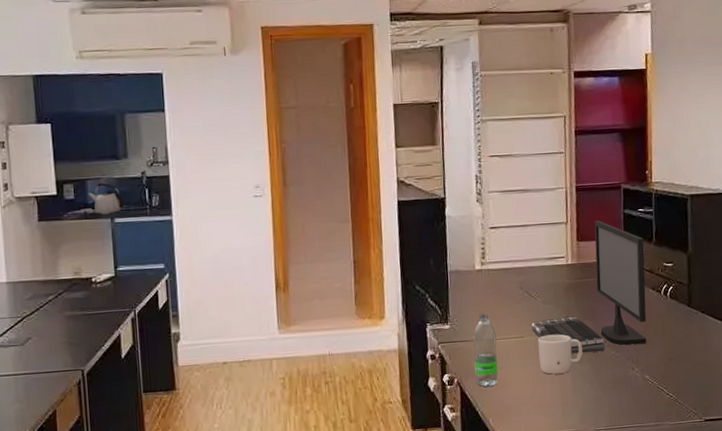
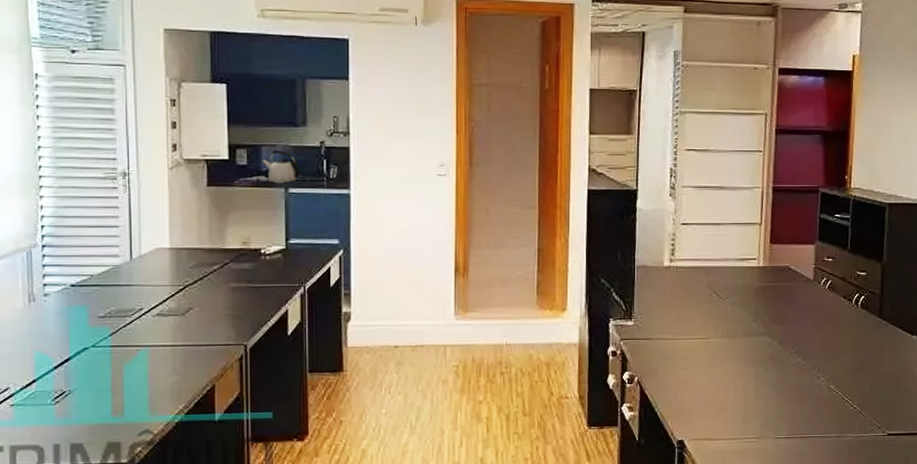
bottle: present [473,313,498,387] -> none [655,311,681,388]
computer keyboard: present [531,316,605,354] -> none [718,320,791,359]
mug: present [537,334,583,375] -> none [723,337,768,379]
computer monitor: present [594,220,647,345] -> none [787,223,838,353]

